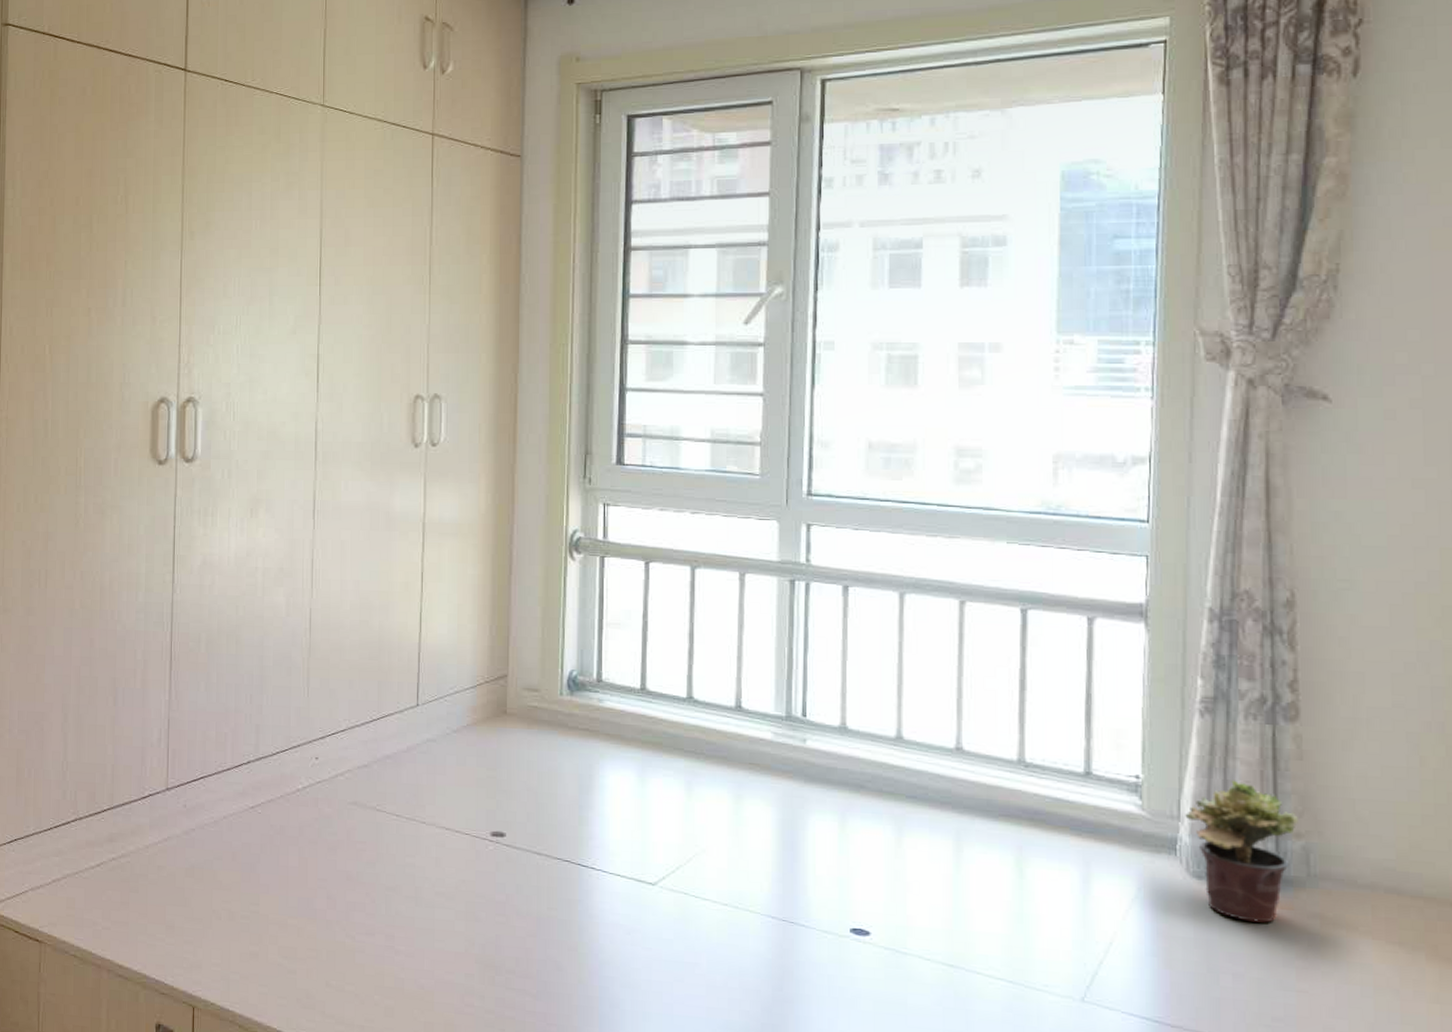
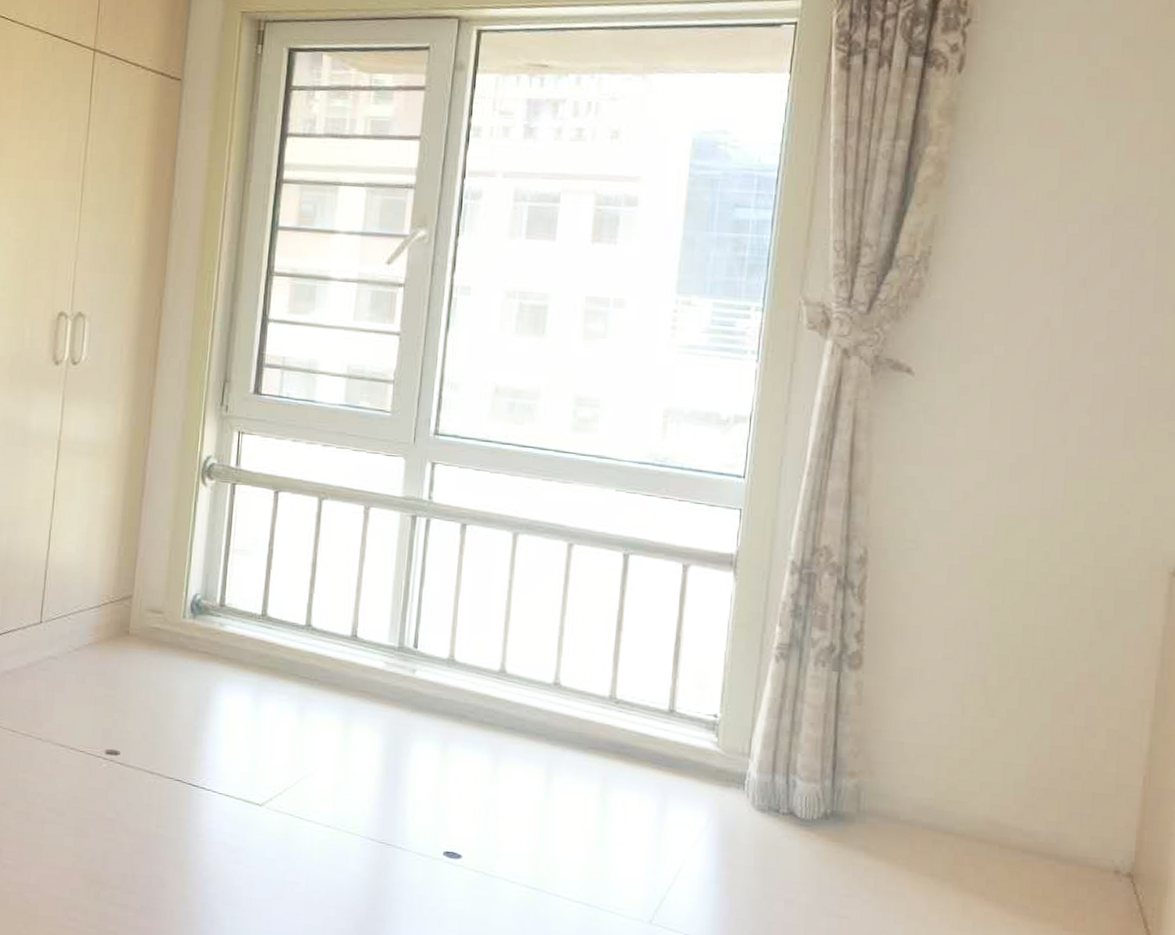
potted plant: present [1185,780,1298,923] -> none [755,721,853,854]

